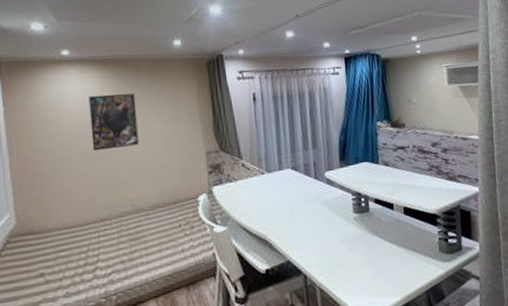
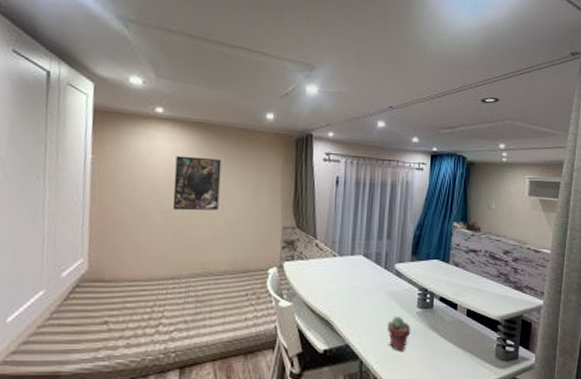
potted succulent: none [326,224,351,260] -> present [388,315,411,351]

